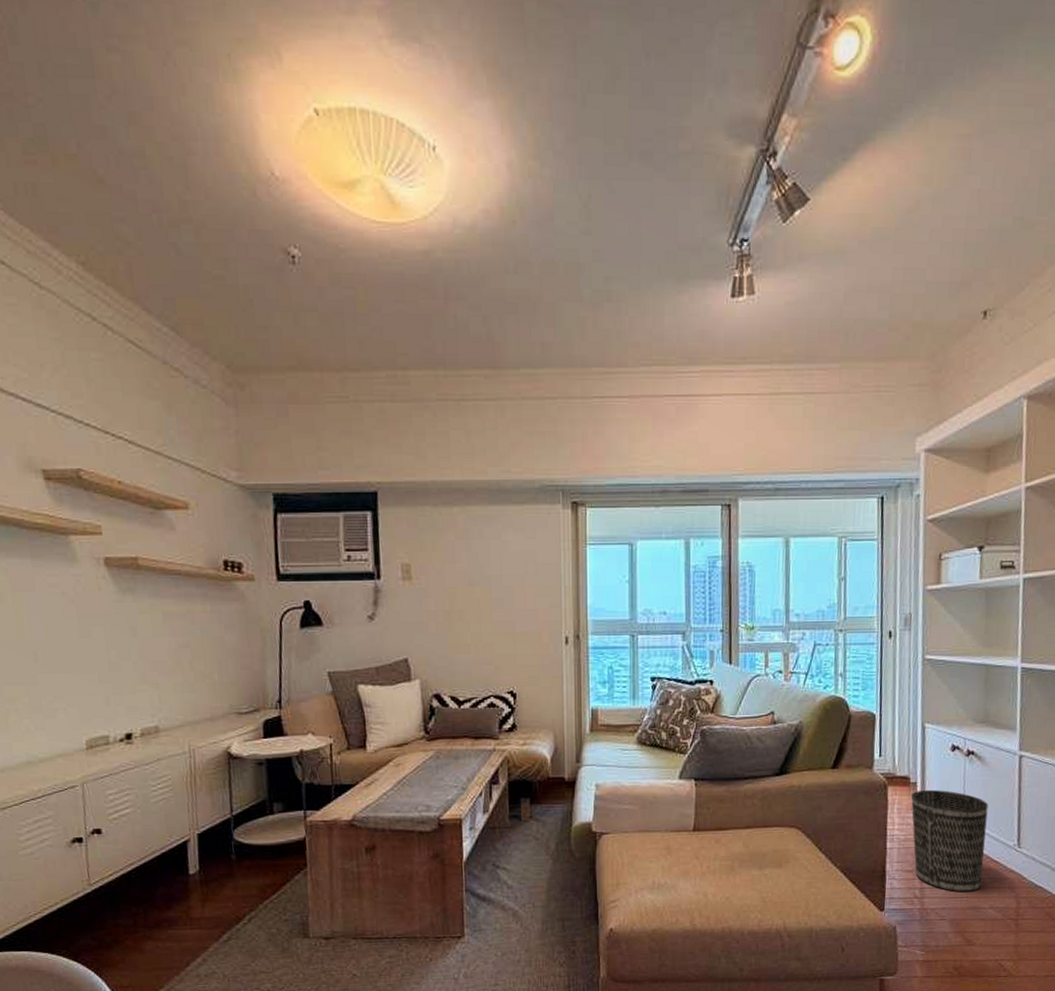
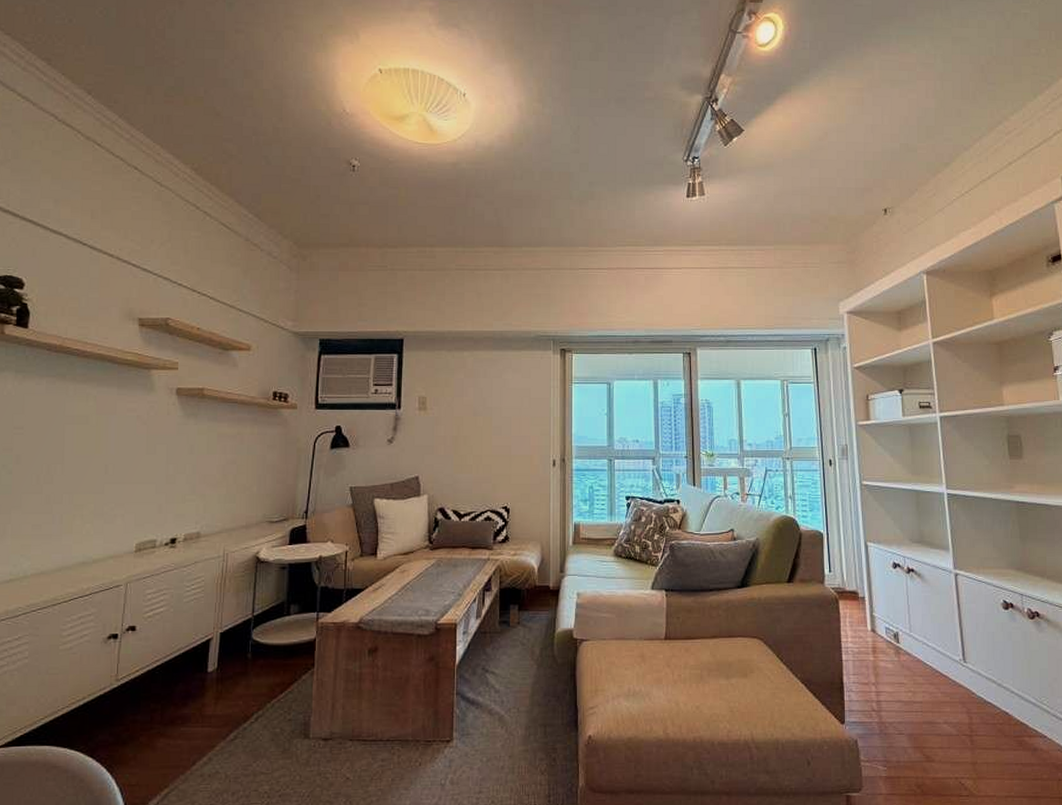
wastebasket: present [911,789,989,892] -> none [861,604,934,706]

